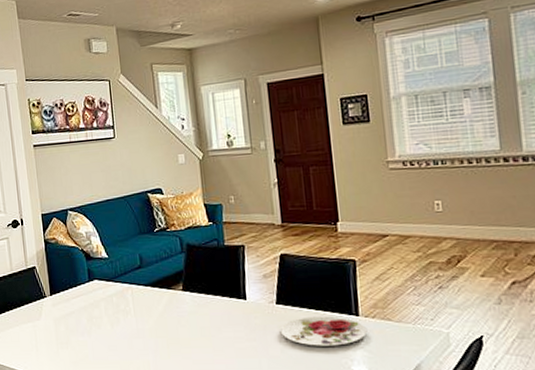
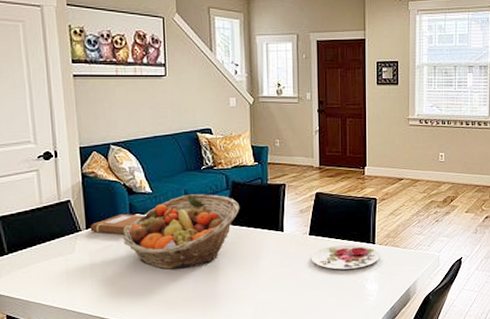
notebook: none [53,279,100,301] -> present [90,213,142,235]
fruit basket: none [84,258,196,339] -> present [123,194,239,270]

